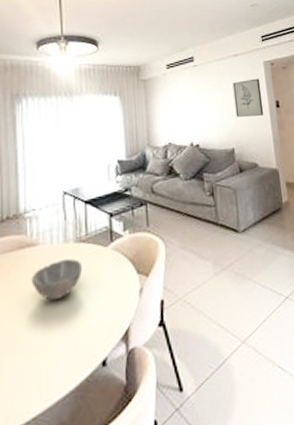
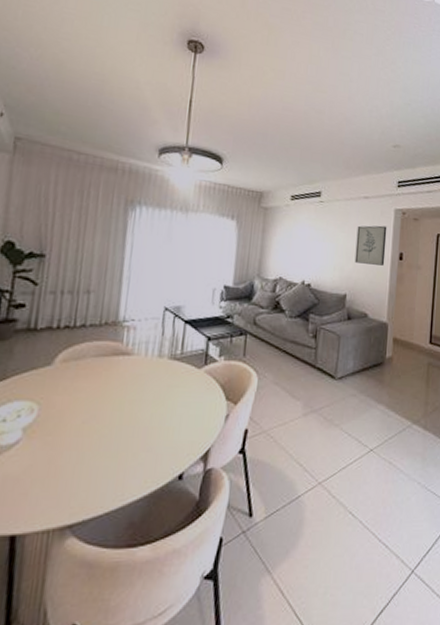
bowl: present [31,258,83,300] -> none [120,372,174,410]

